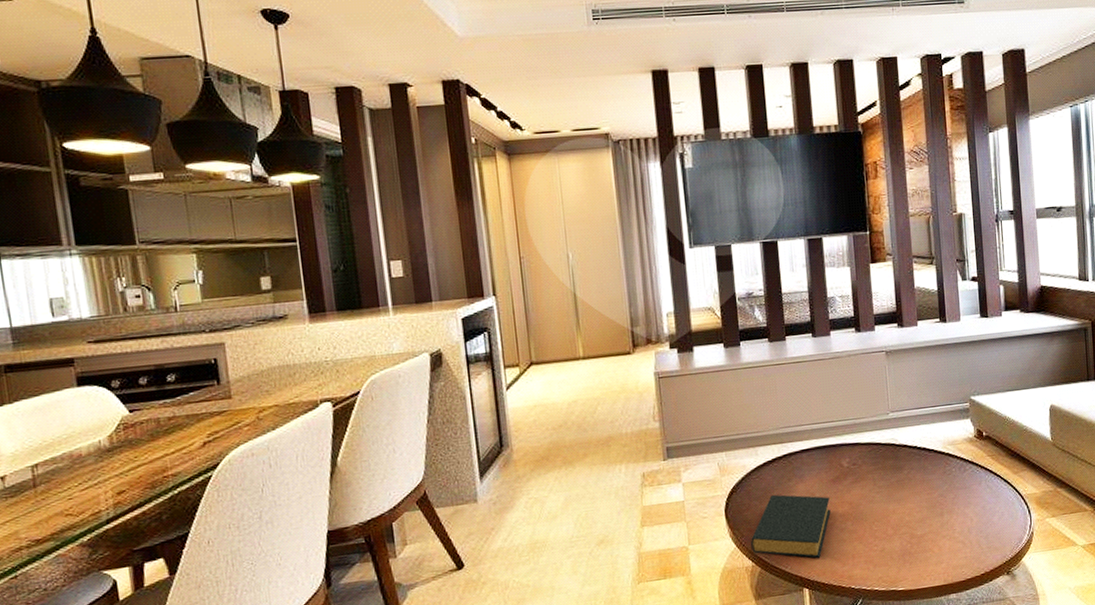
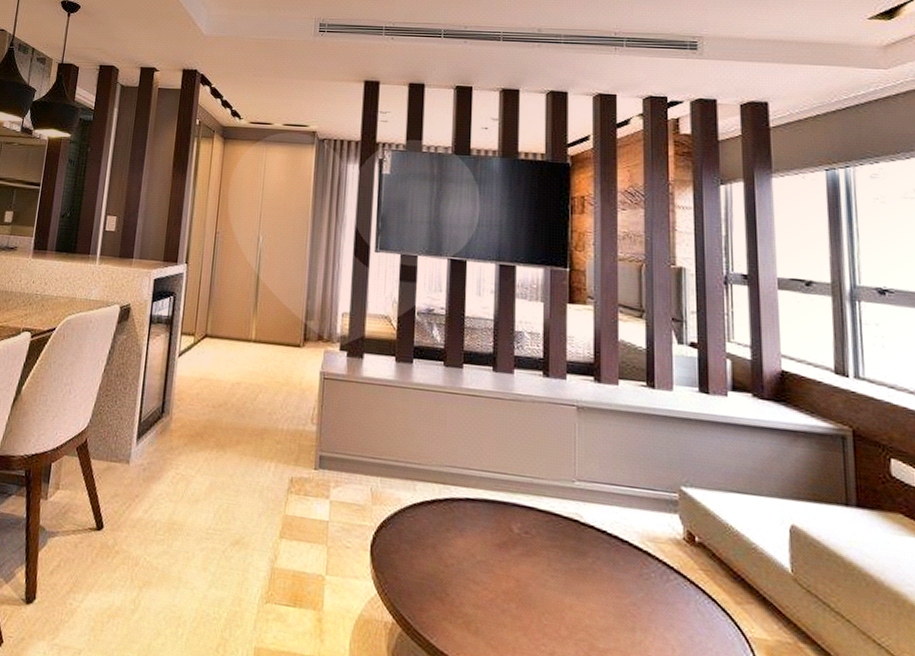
hardback book: present [751,494,831,558] -> none [394,542,493,638]

